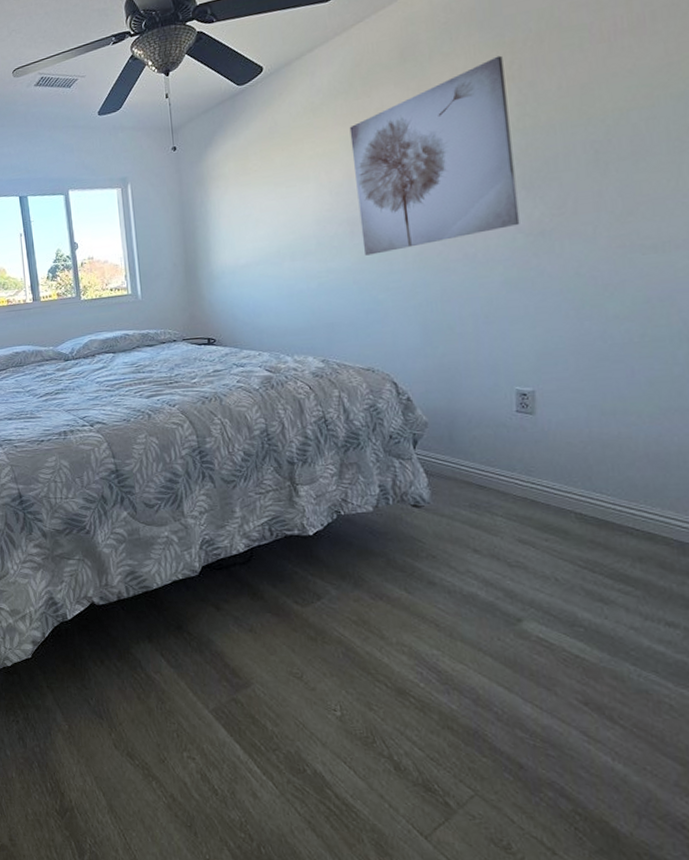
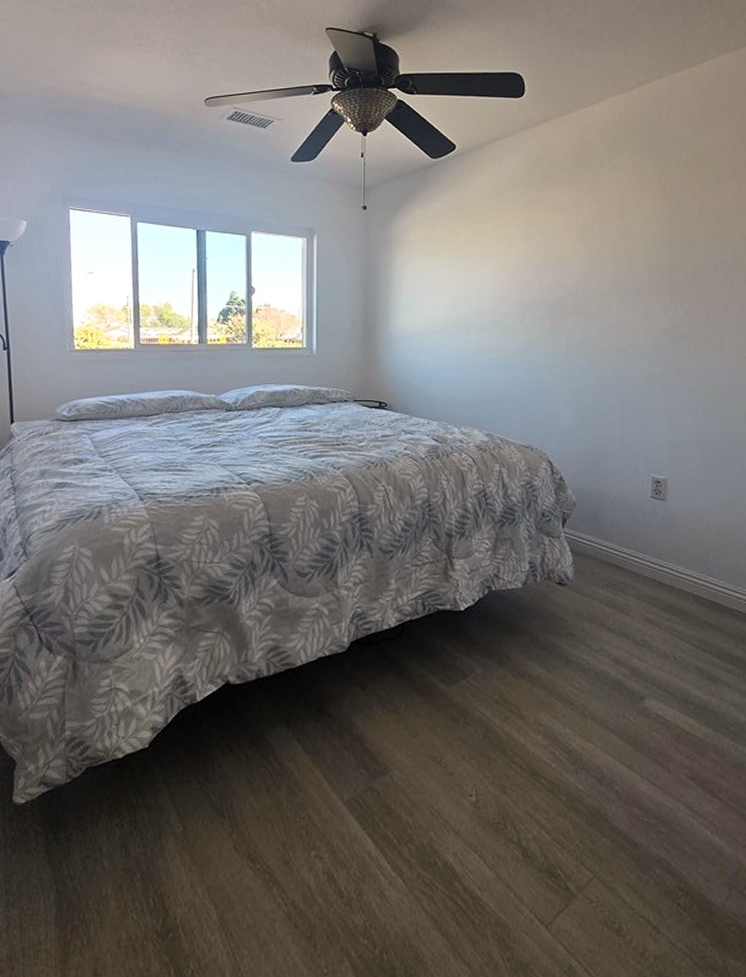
wall art: present [349,55,520,256] -> none [528,175,664,338]

